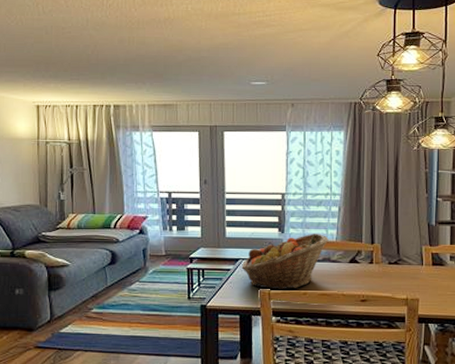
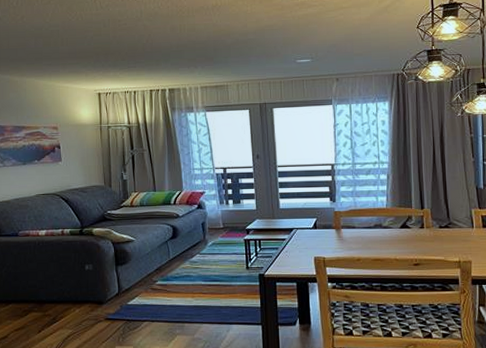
fruit basket: present [241,234,329,290] -> none [296,201,379,257]

